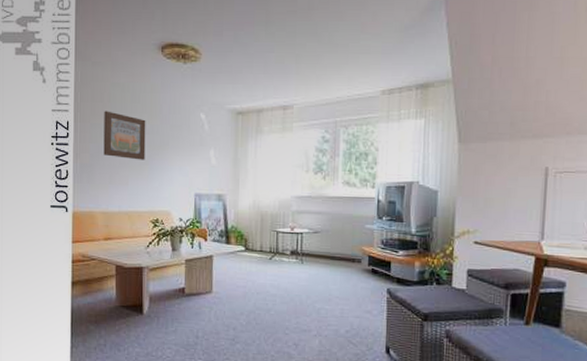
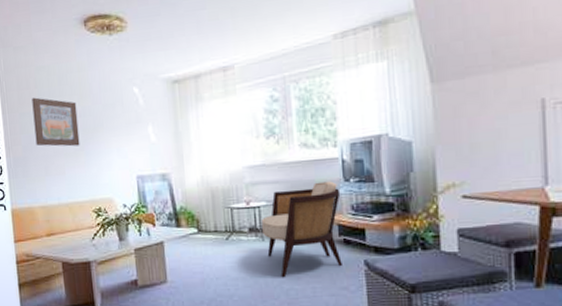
armchair: none [302,217,374,298] -> present [261,181,342,278]

